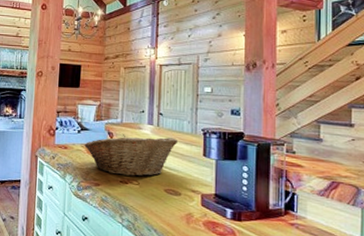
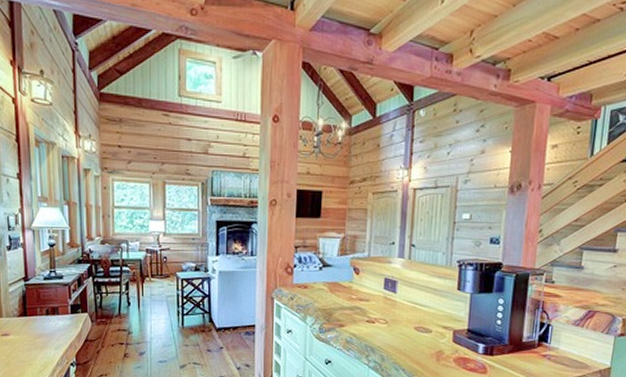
fruit basket: present [84,134,179,177] -> none [327,270,432,316]

